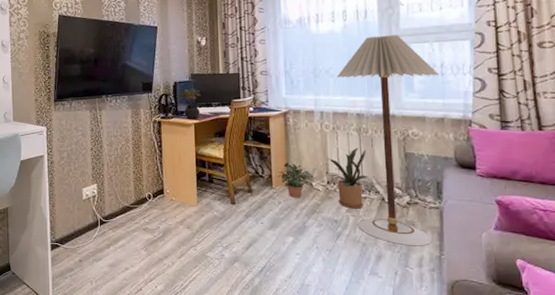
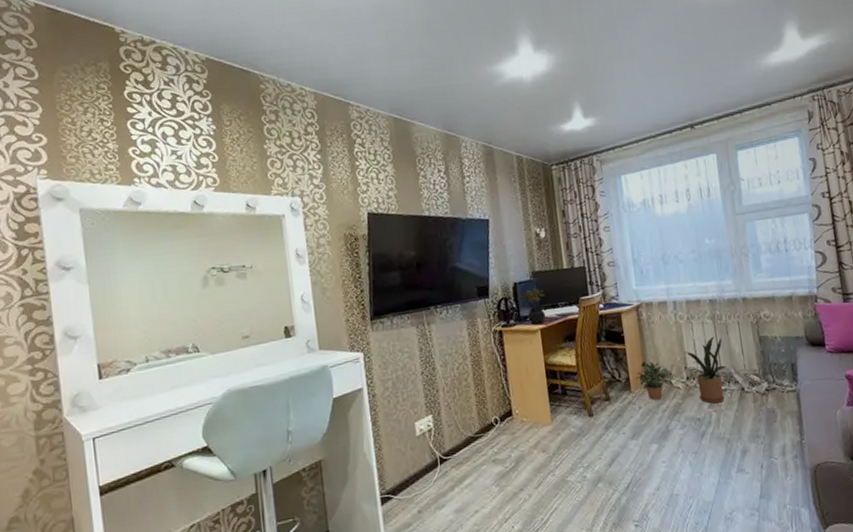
floor lamp: present [337,35,439,246] -> none [686,212,793,435]

